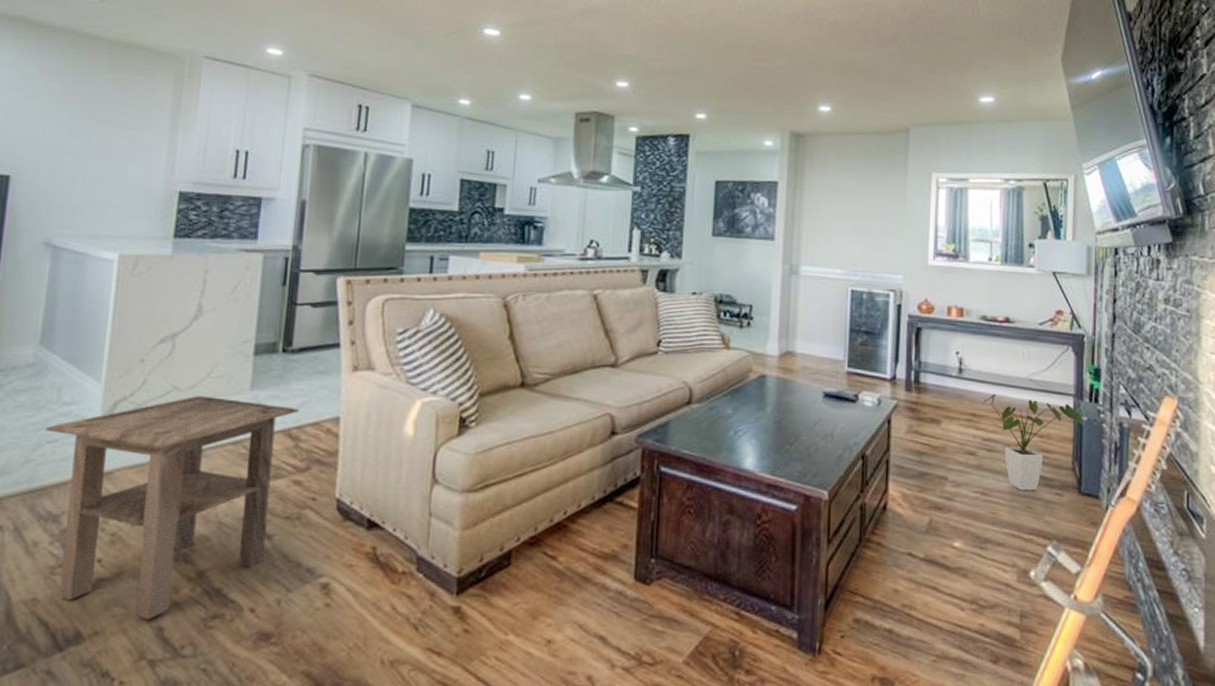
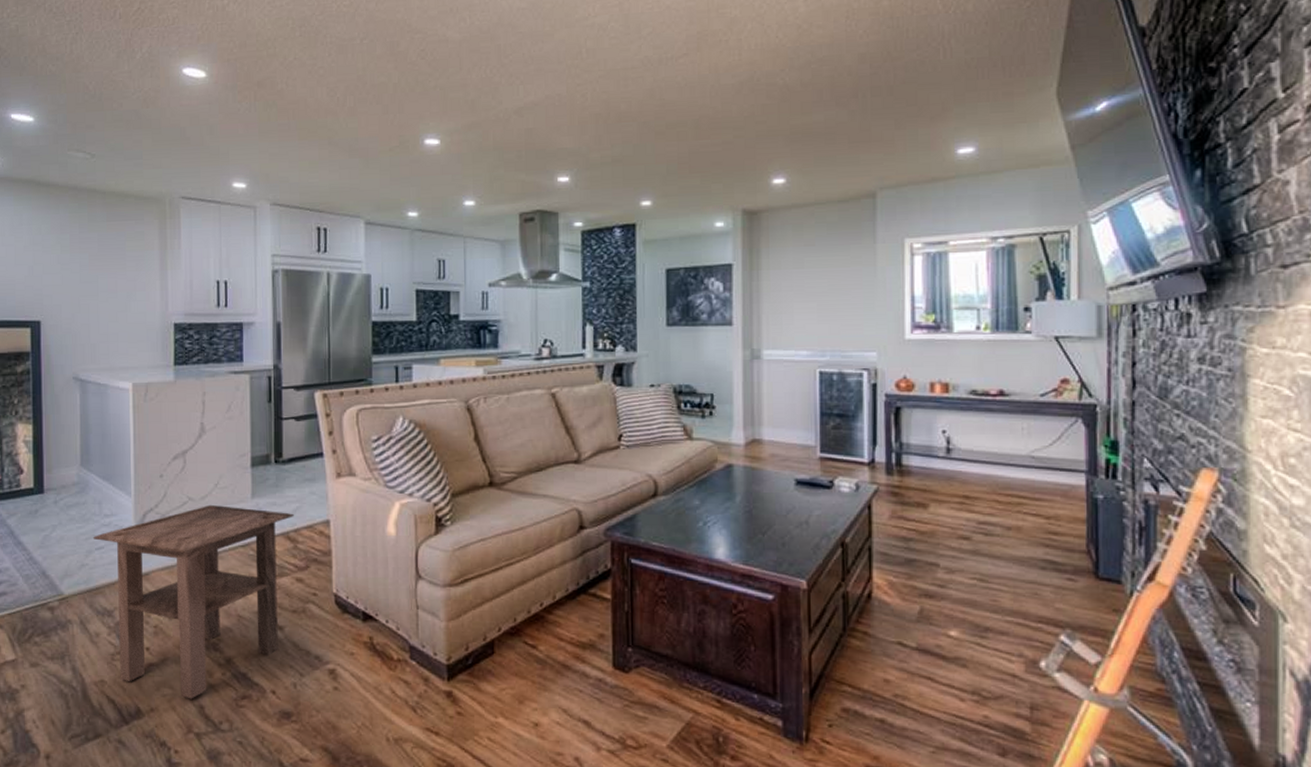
house plant: present [982,393,1083,491] -> none [976,473,1099,577]

